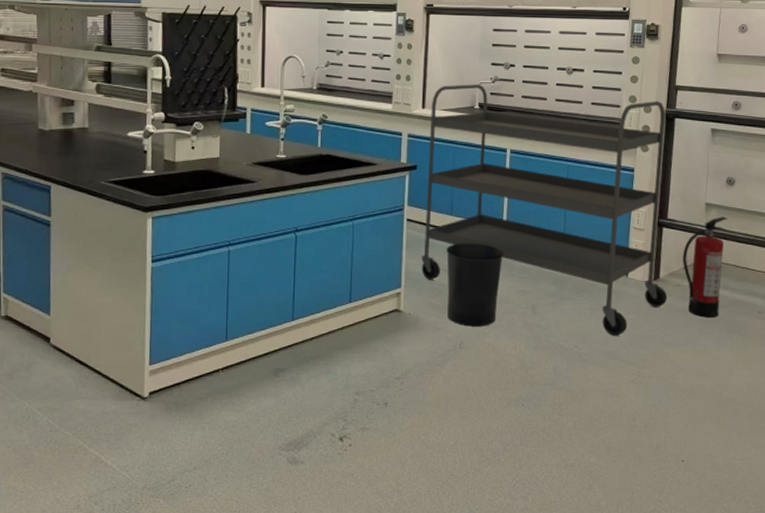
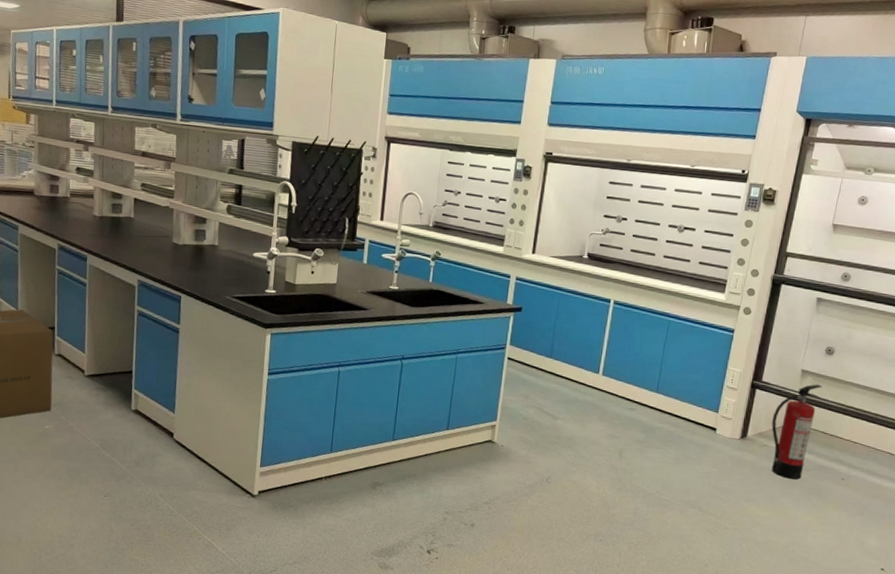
utility cart: present [421,84,668,336] -> none [517,233,773,487]
waste bin: present [446,243,504,327] -> none [538,384,598,465]

